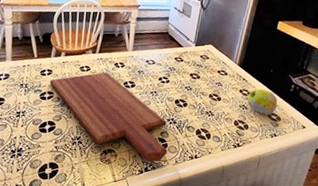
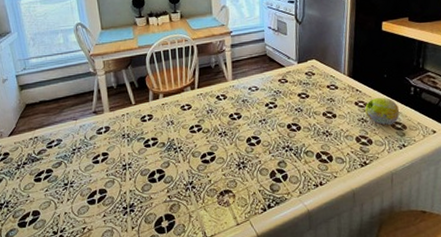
cutting board: present [50,72,168,162] -> none [152,107,289,197]

